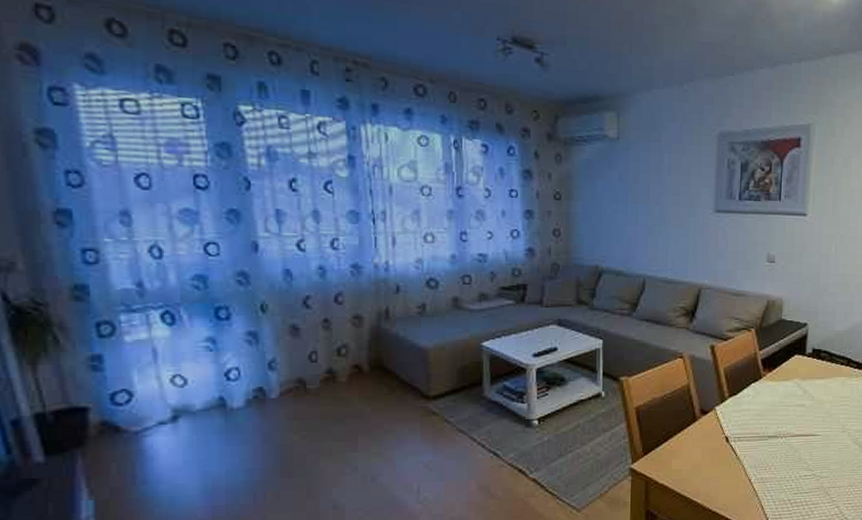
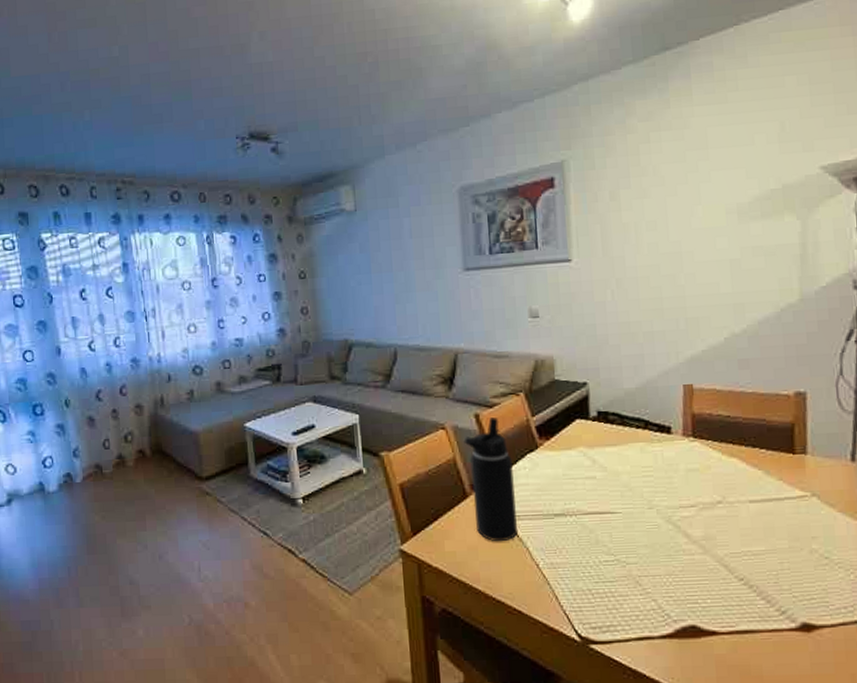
water bottle: none [698,349,740,461] -> present [463,417,517,542]

